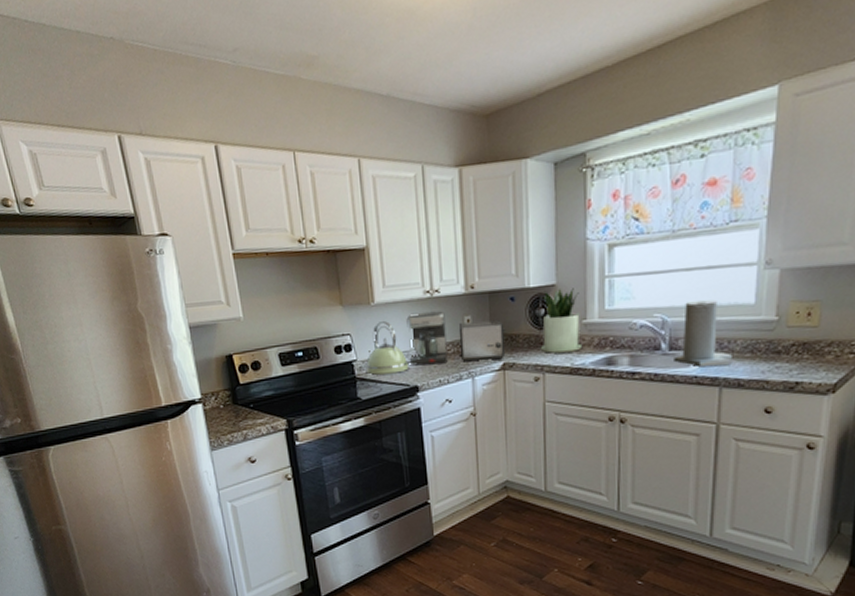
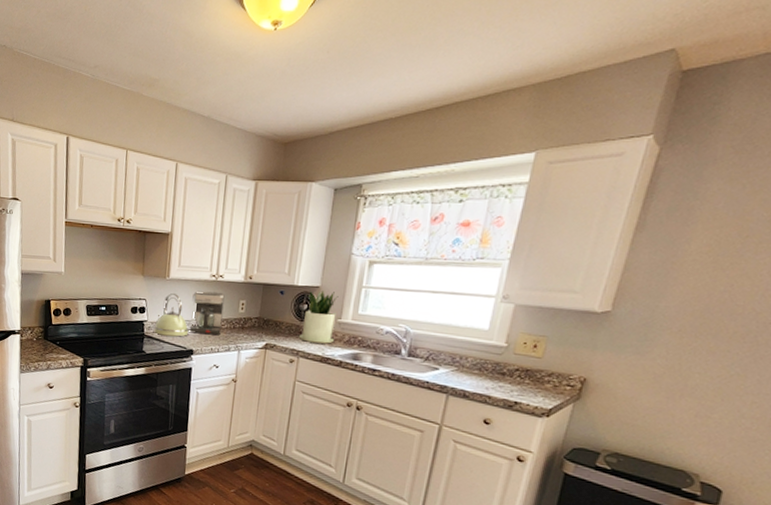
toaster: present [458,320,505,363] -> none [231,305,272,341]
paper towel: present [674,300,732,368] -> none [410,319,462,378]

